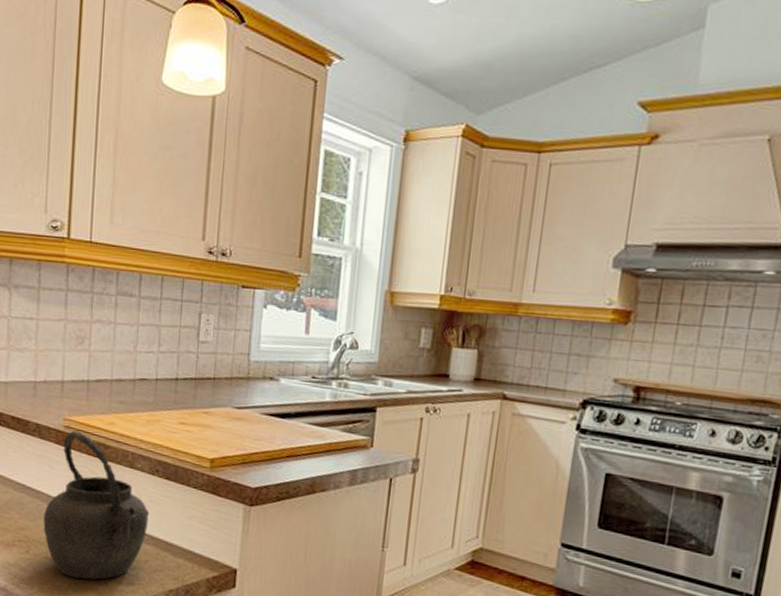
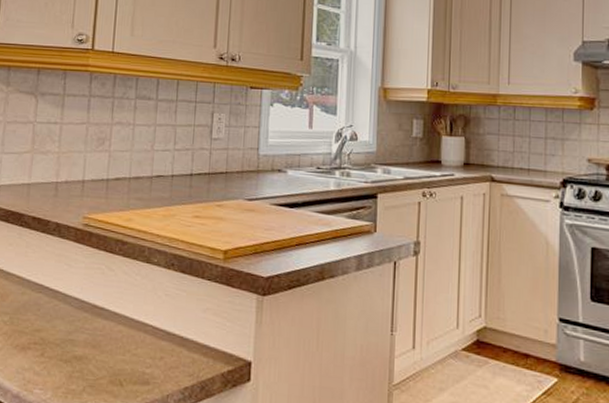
kettle: present [43,430,150,581] -> none [59,228,165,382]

